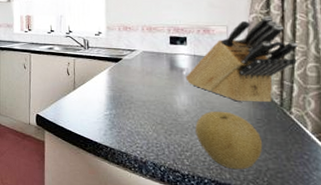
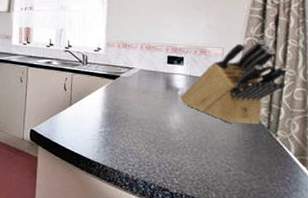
fruit: present [195,111,263,170] -> none [186,131,249,190]

